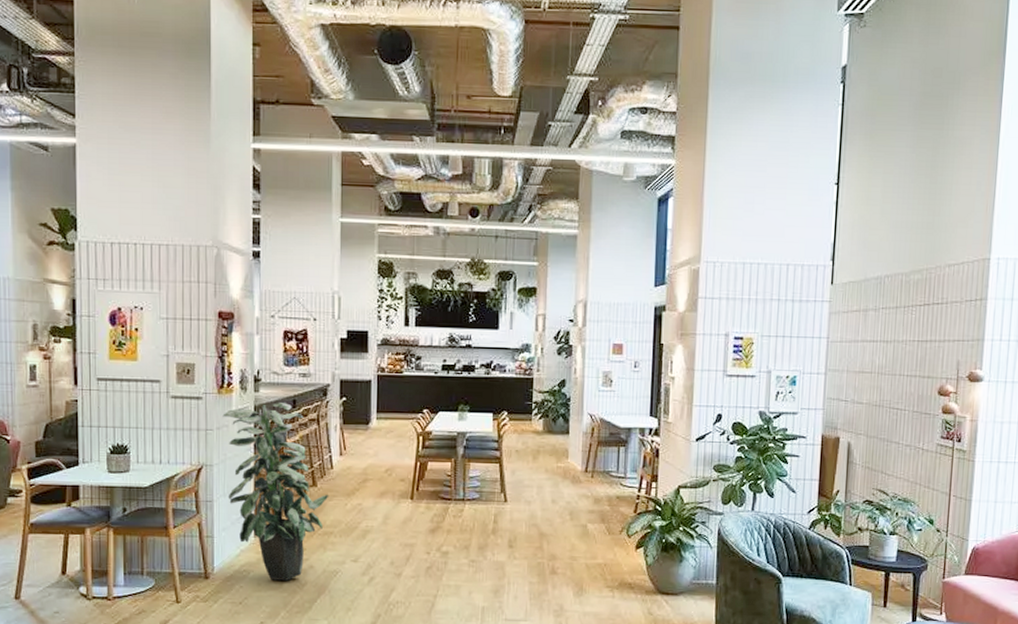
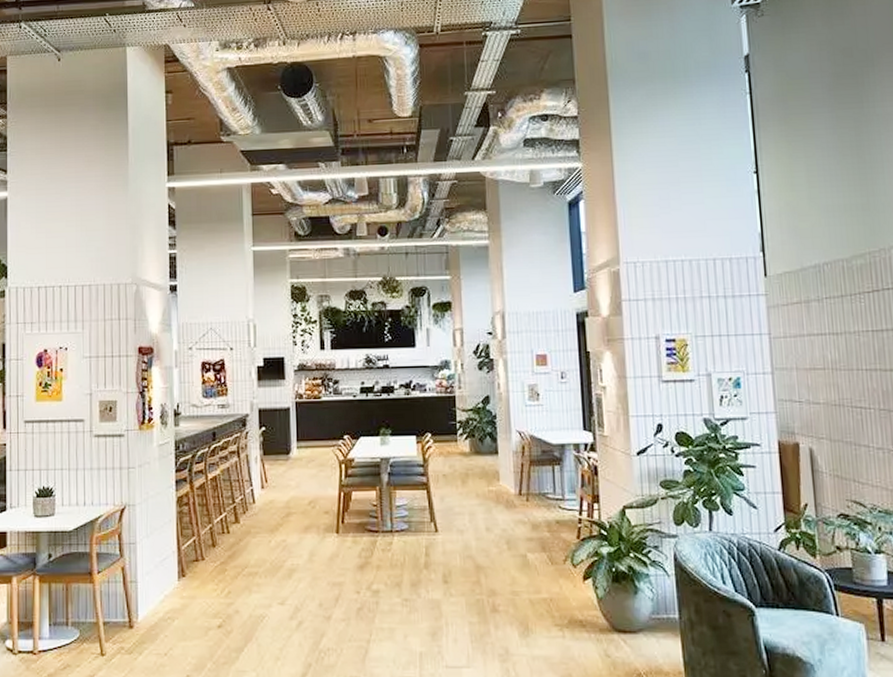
indoor plant: present [223,403,329,581] -> none [144,436,253,628]

